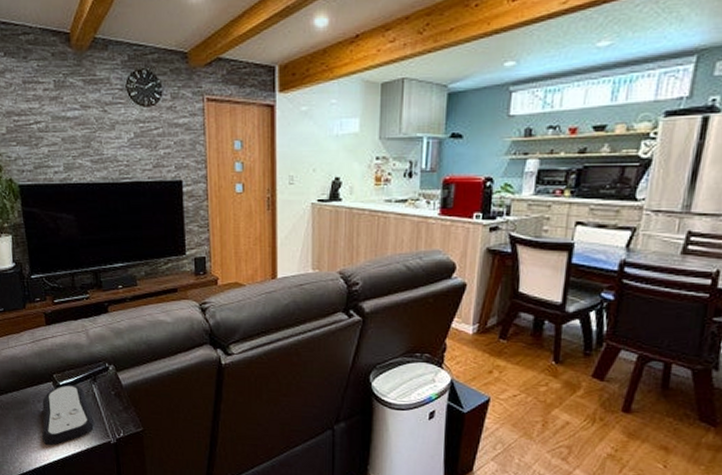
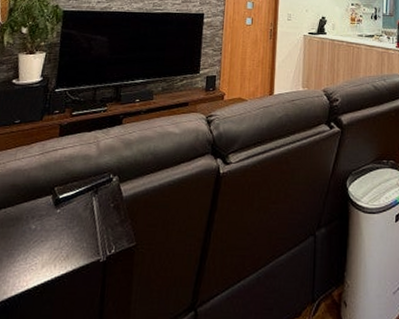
remote control: present [41,385,95,445] -> none [25,198,88,267]

